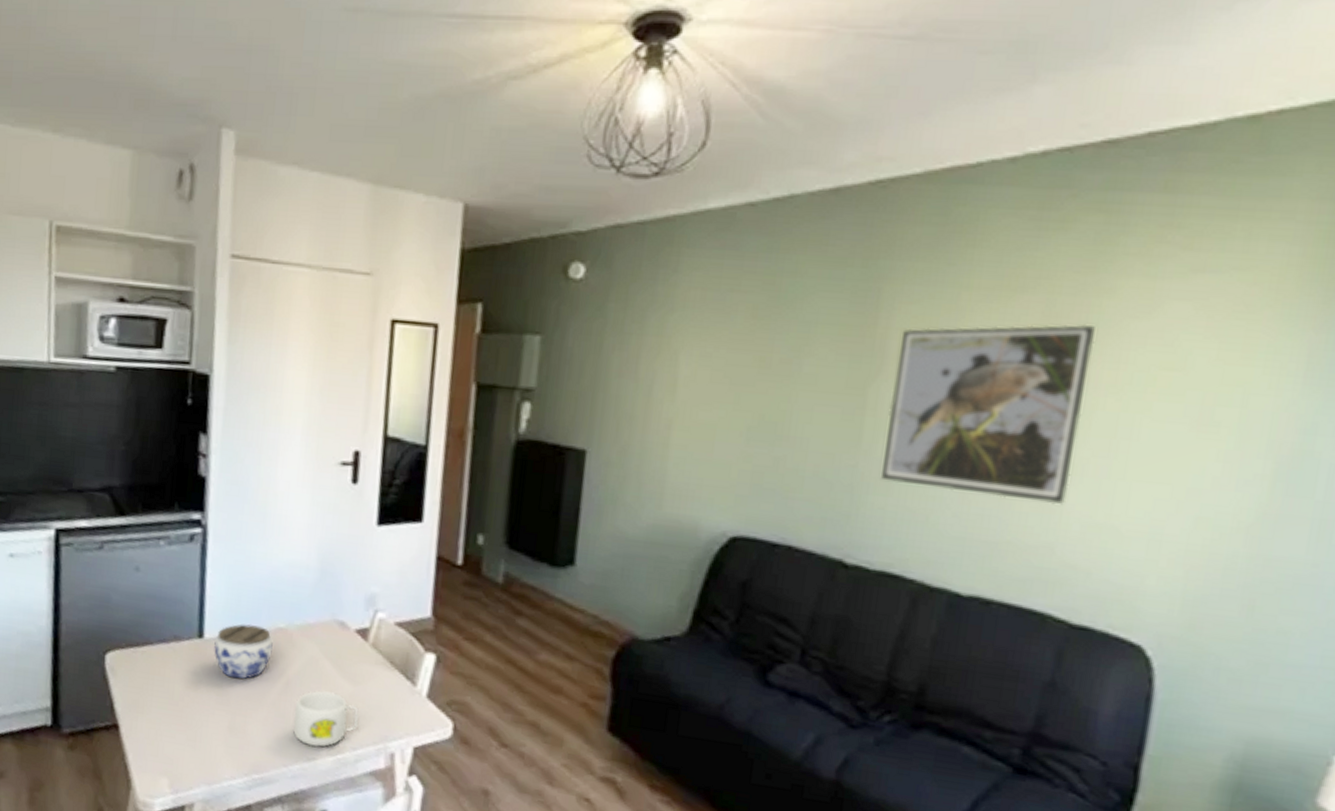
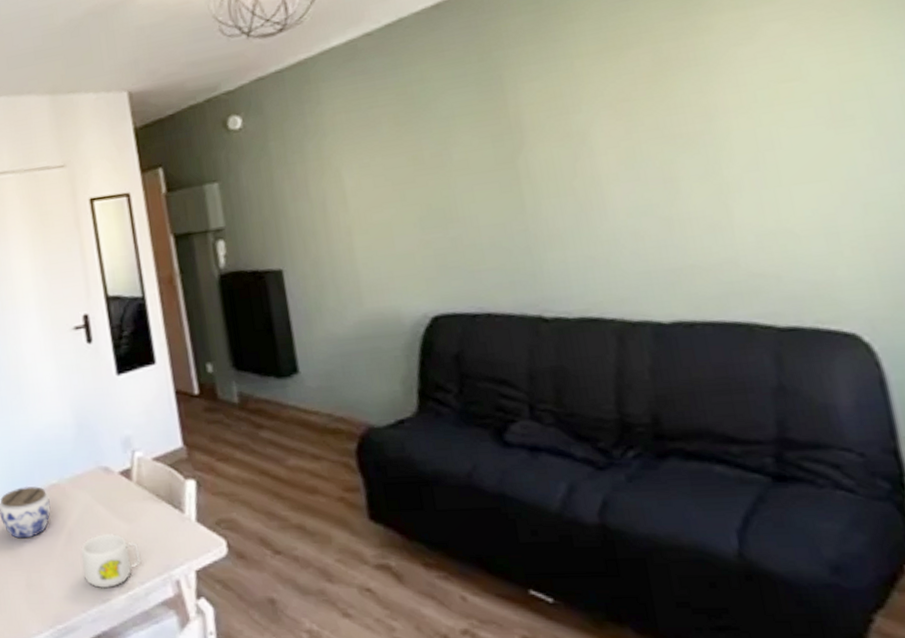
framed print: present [881,324,1095,505] -> none [531,61,732,237]

